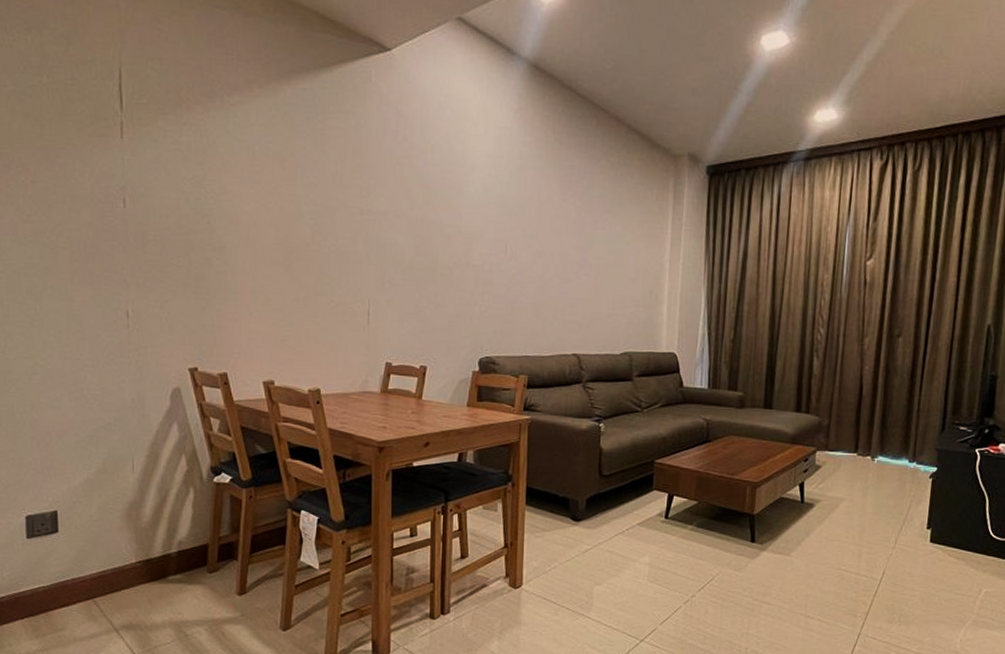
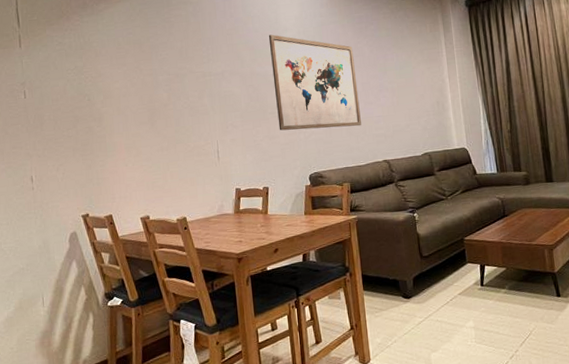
wall art: none [449,172,556,308] -> present [268,34,362,131]

